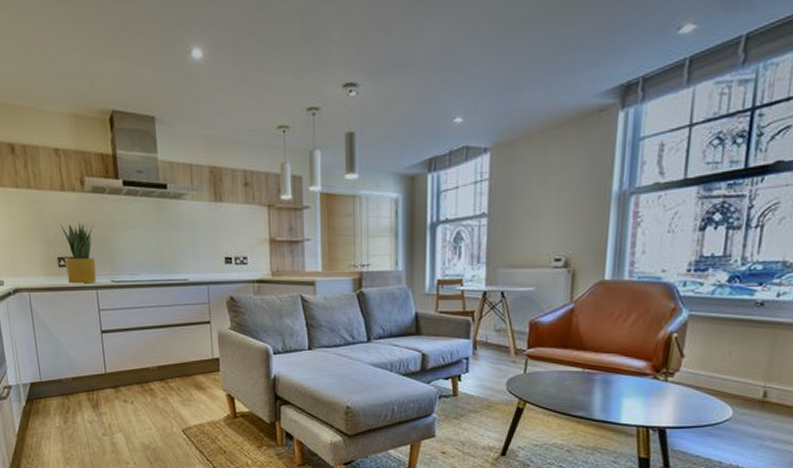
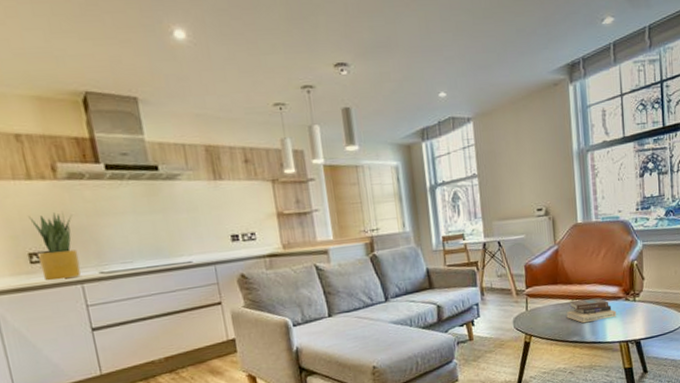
books: none [573,369,639,398] -> present [566,298,617,324]

